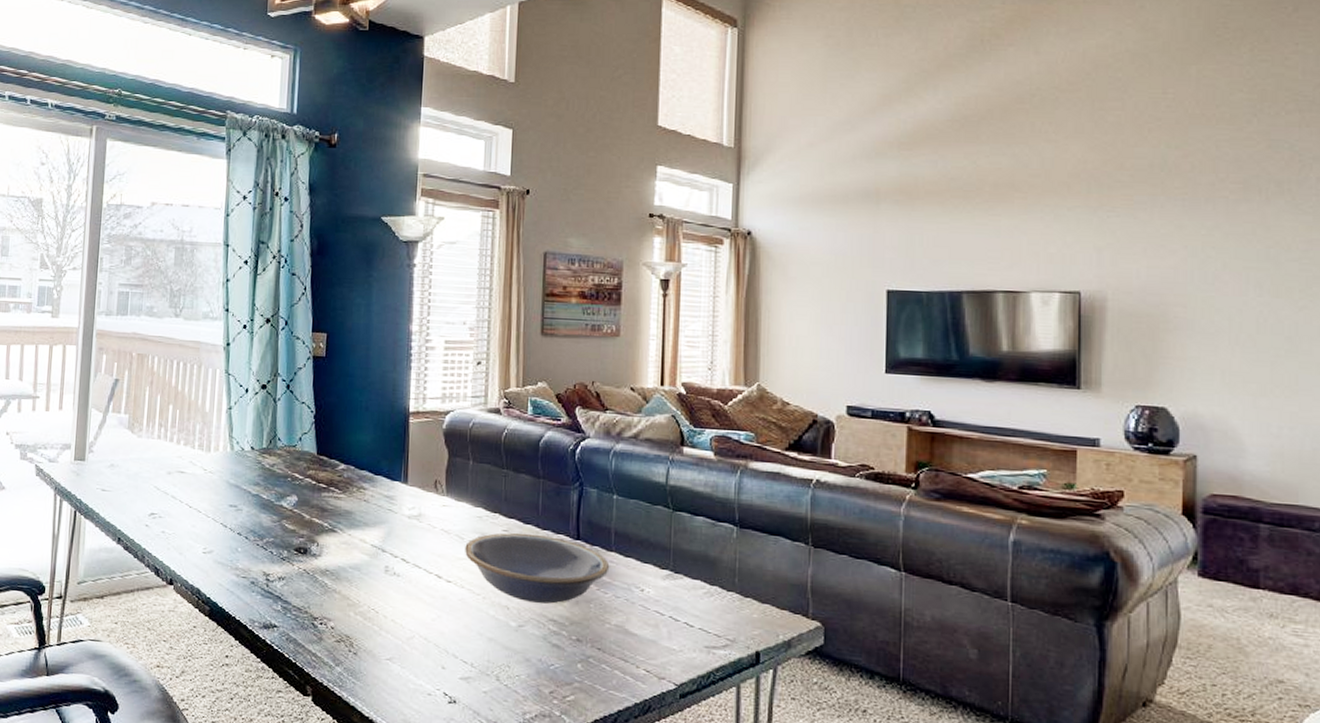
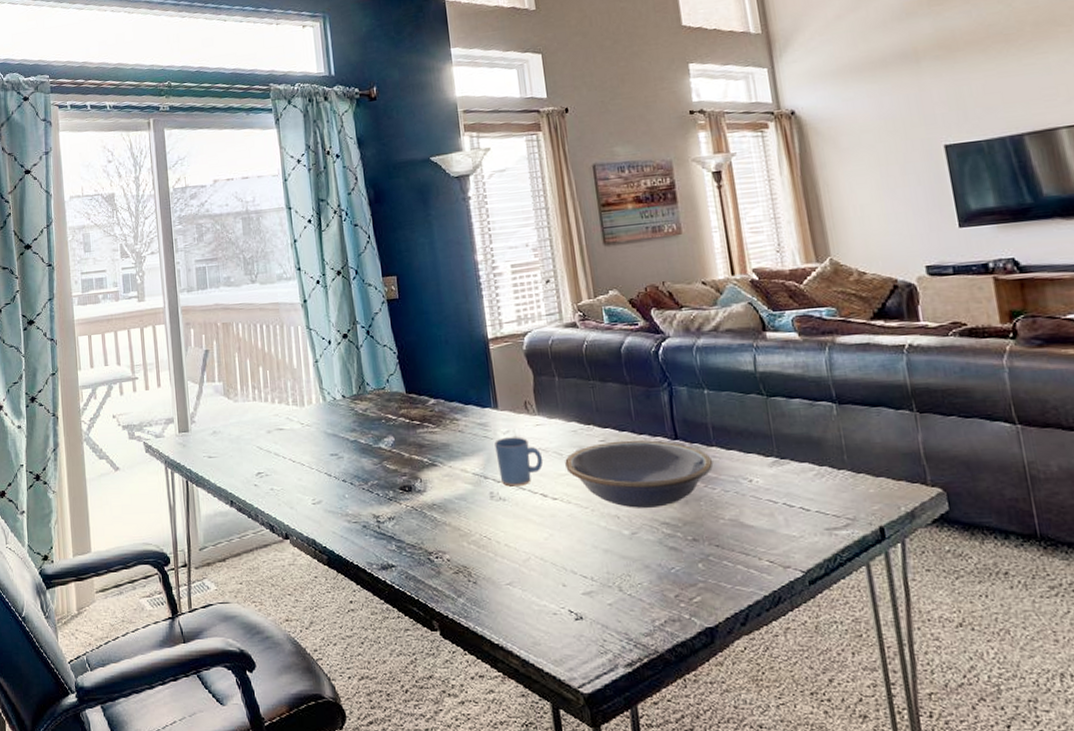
mug: none [397,513,444,564] -> present [495,437,544,486]

